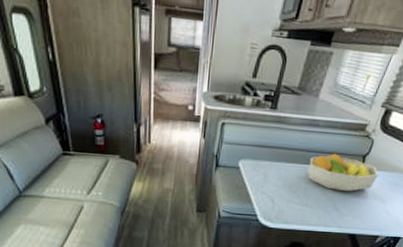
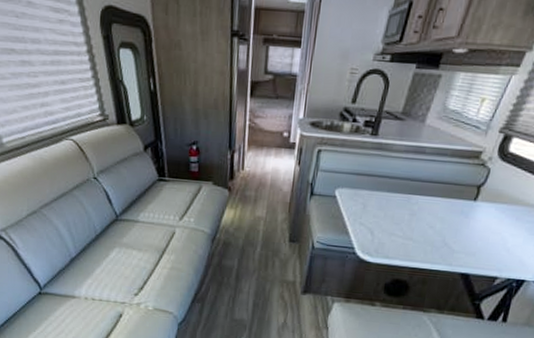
fruit bowl: present [307,153,379,192] -> none [412,183,497,226]

